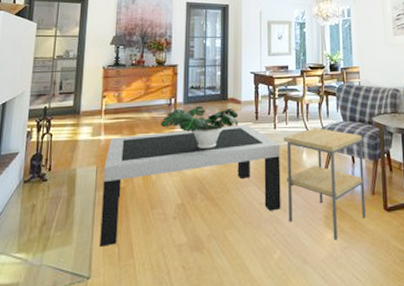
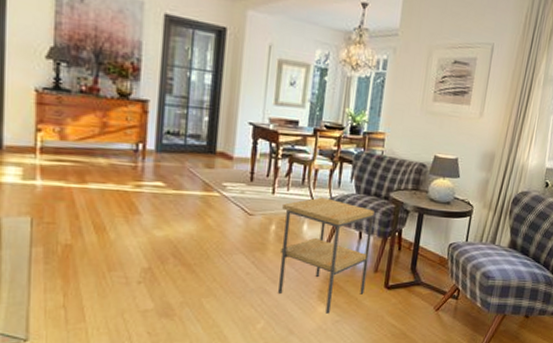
coffee table: present [99,124,281,247] -> none [39,184,277,308]
potted plant: present [161,105,239,150] -> none [123,156,229,210]

